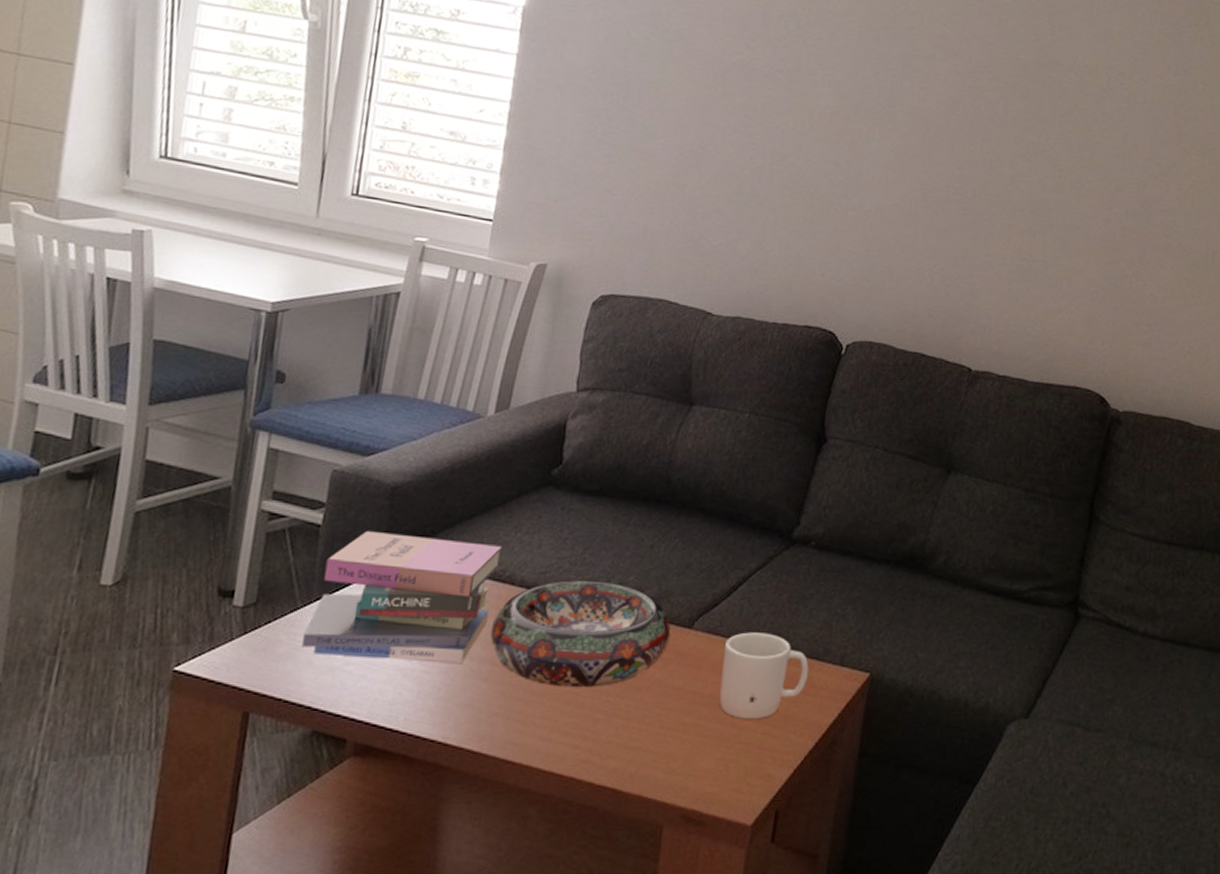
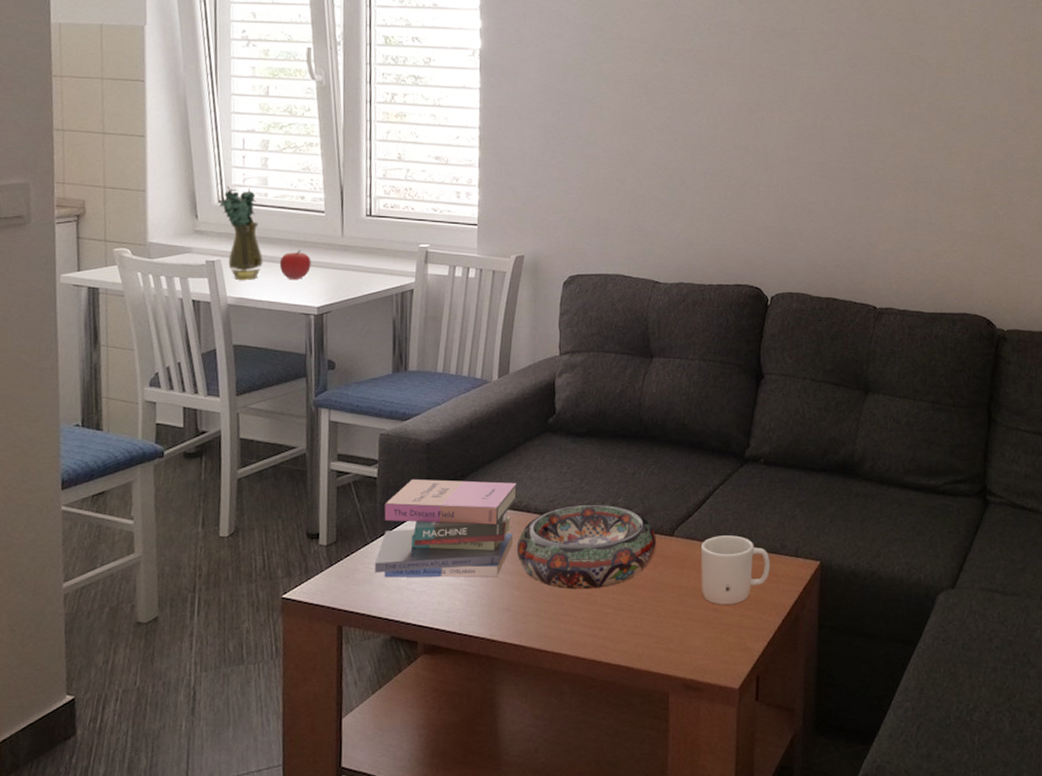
vase: none [160,138,210,260] -> present [219,186,263,280]
fruit: none [229,228,272,265] -> present [279,250,311,279]

